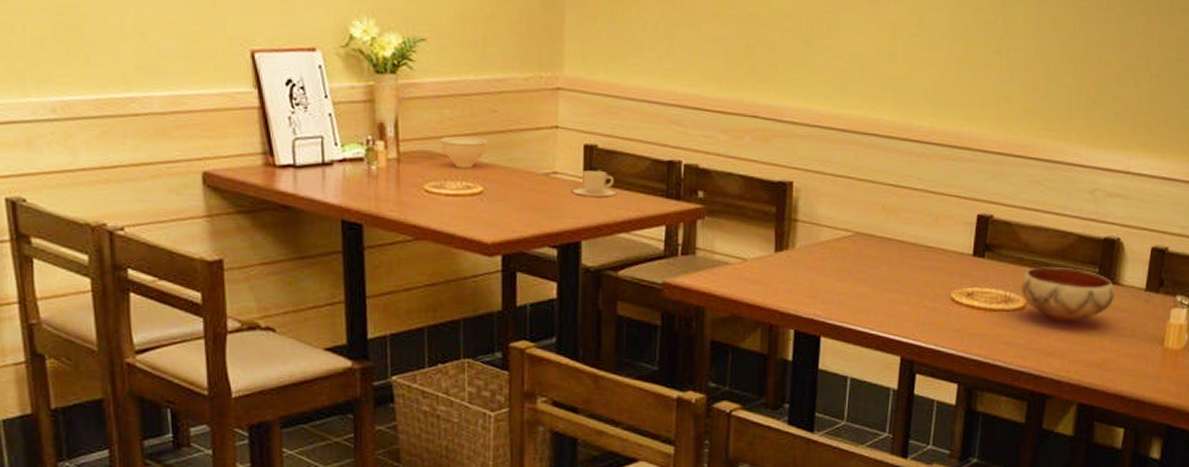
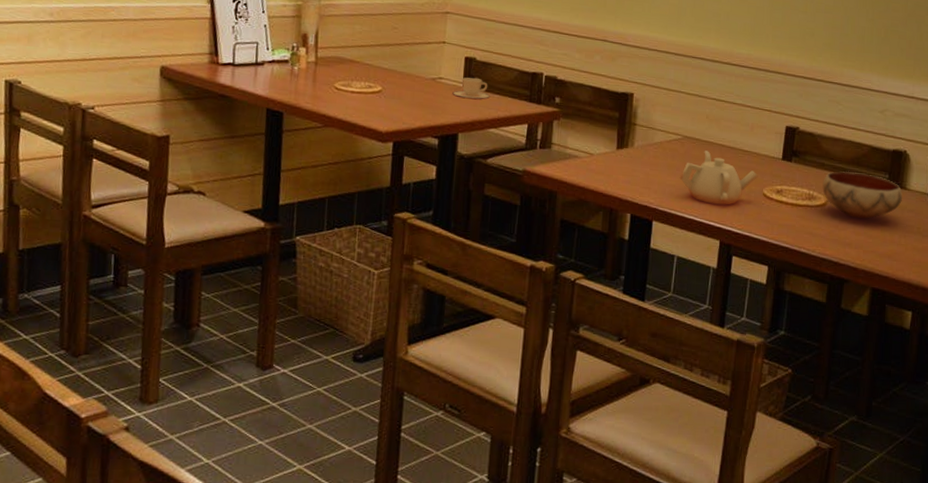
bowl: present [441,136,487,169] -> none [351,46,388,72]
teapot: none [851,249,945,314] -> present [679,150,758,205]

